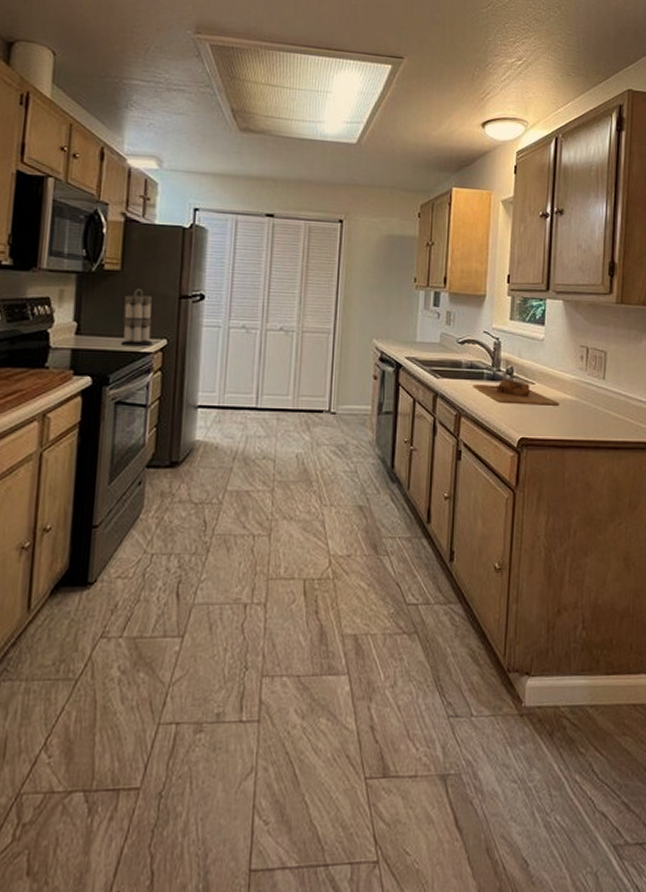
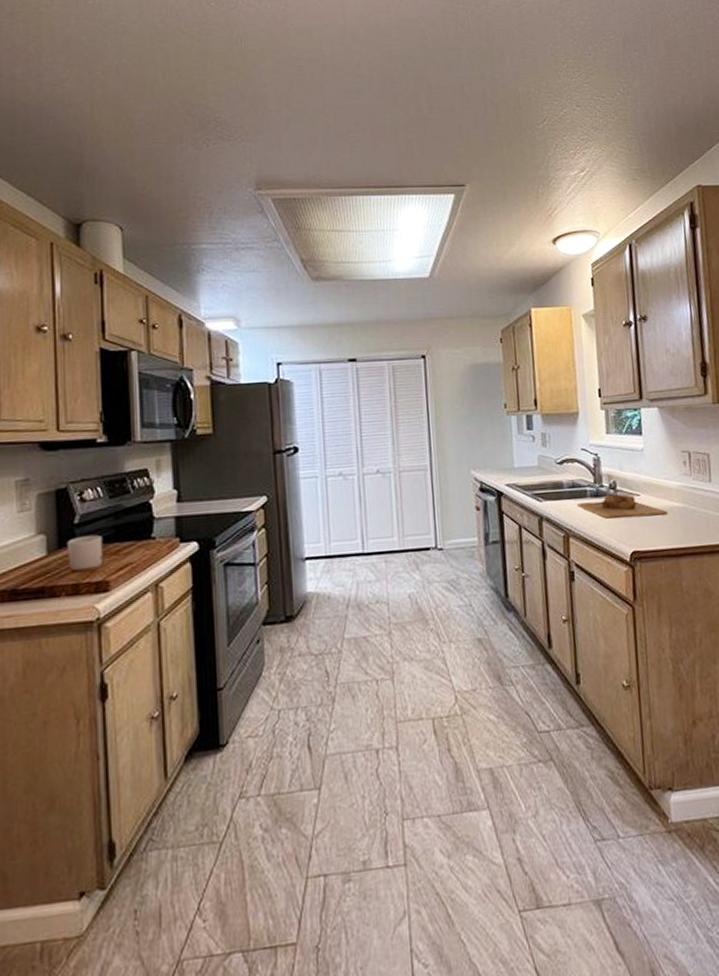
spice rack: present [121,289,152,347] -> none [219,449,252,508]

